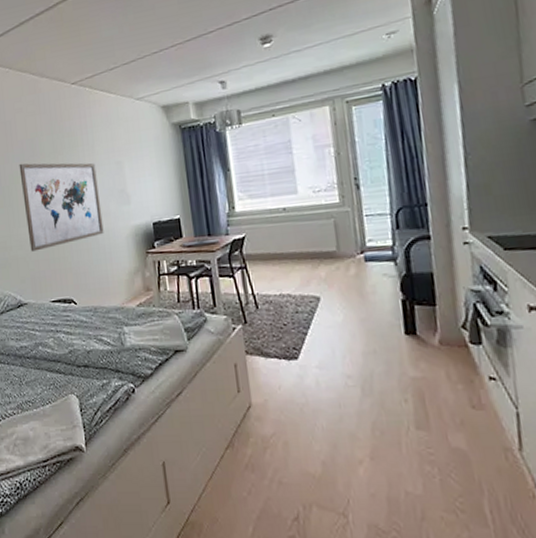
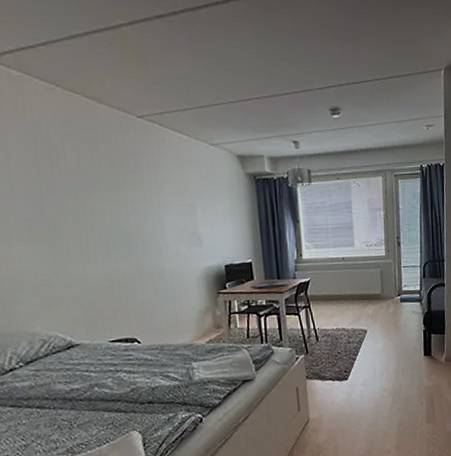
wall art: present [19,162,104,252] -> none [69,194,173,290]

